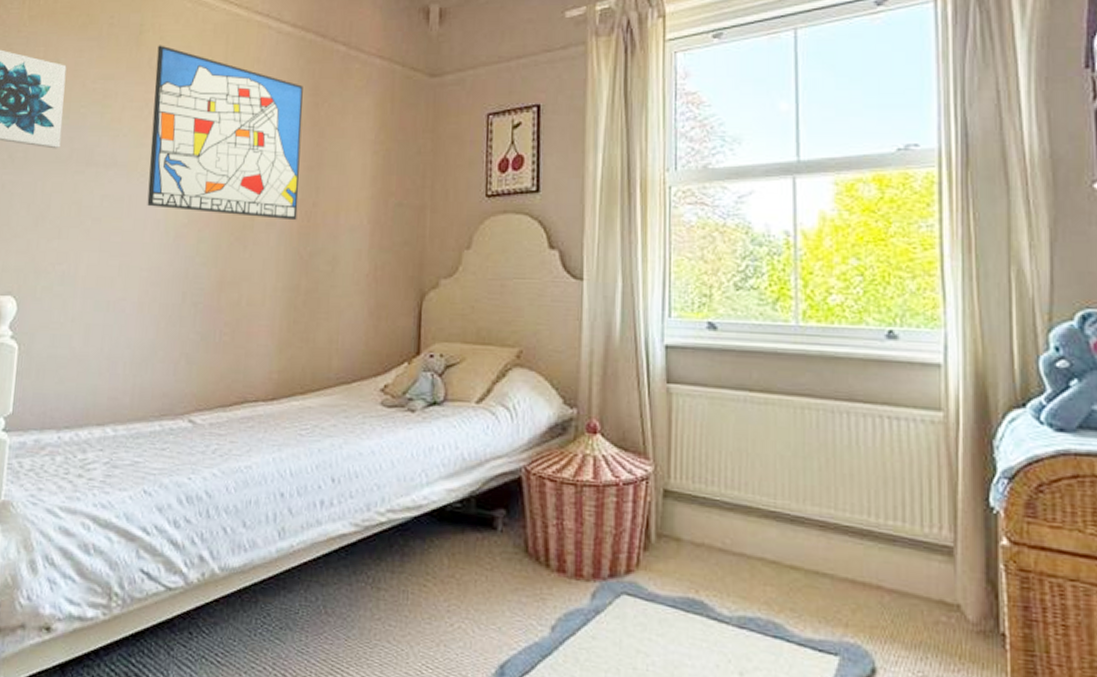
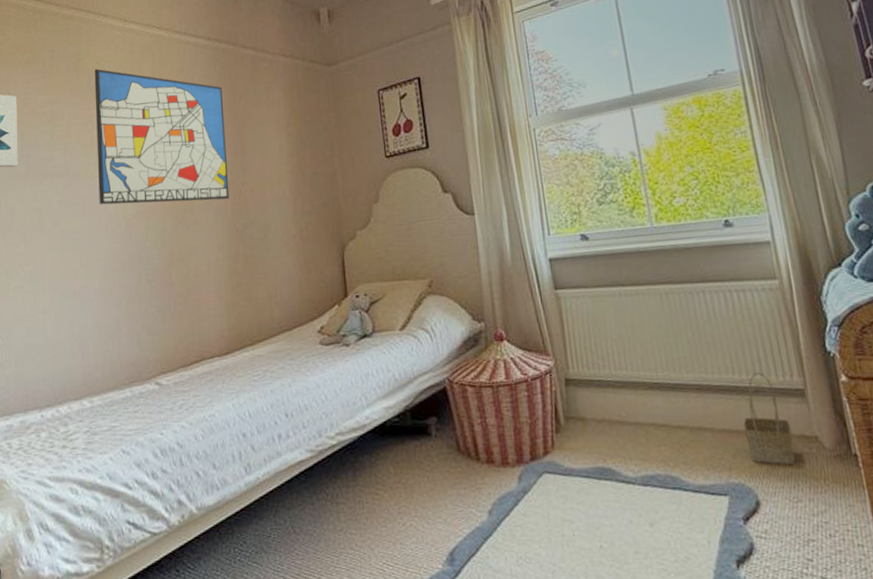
basket: none [871,518,929,634] -> present [743,372,796,465]

